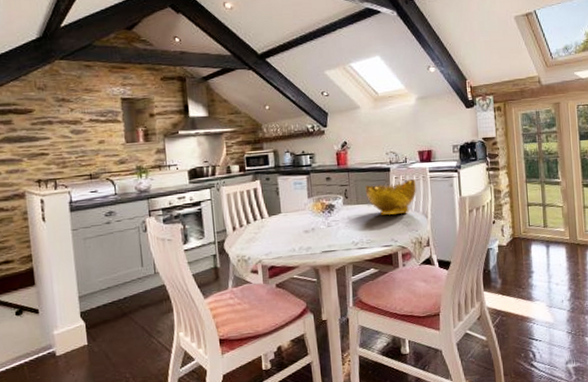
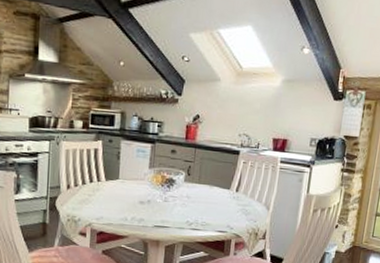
decorative bowl: present [365,179,417,215] -> none [209,165,265,202]

